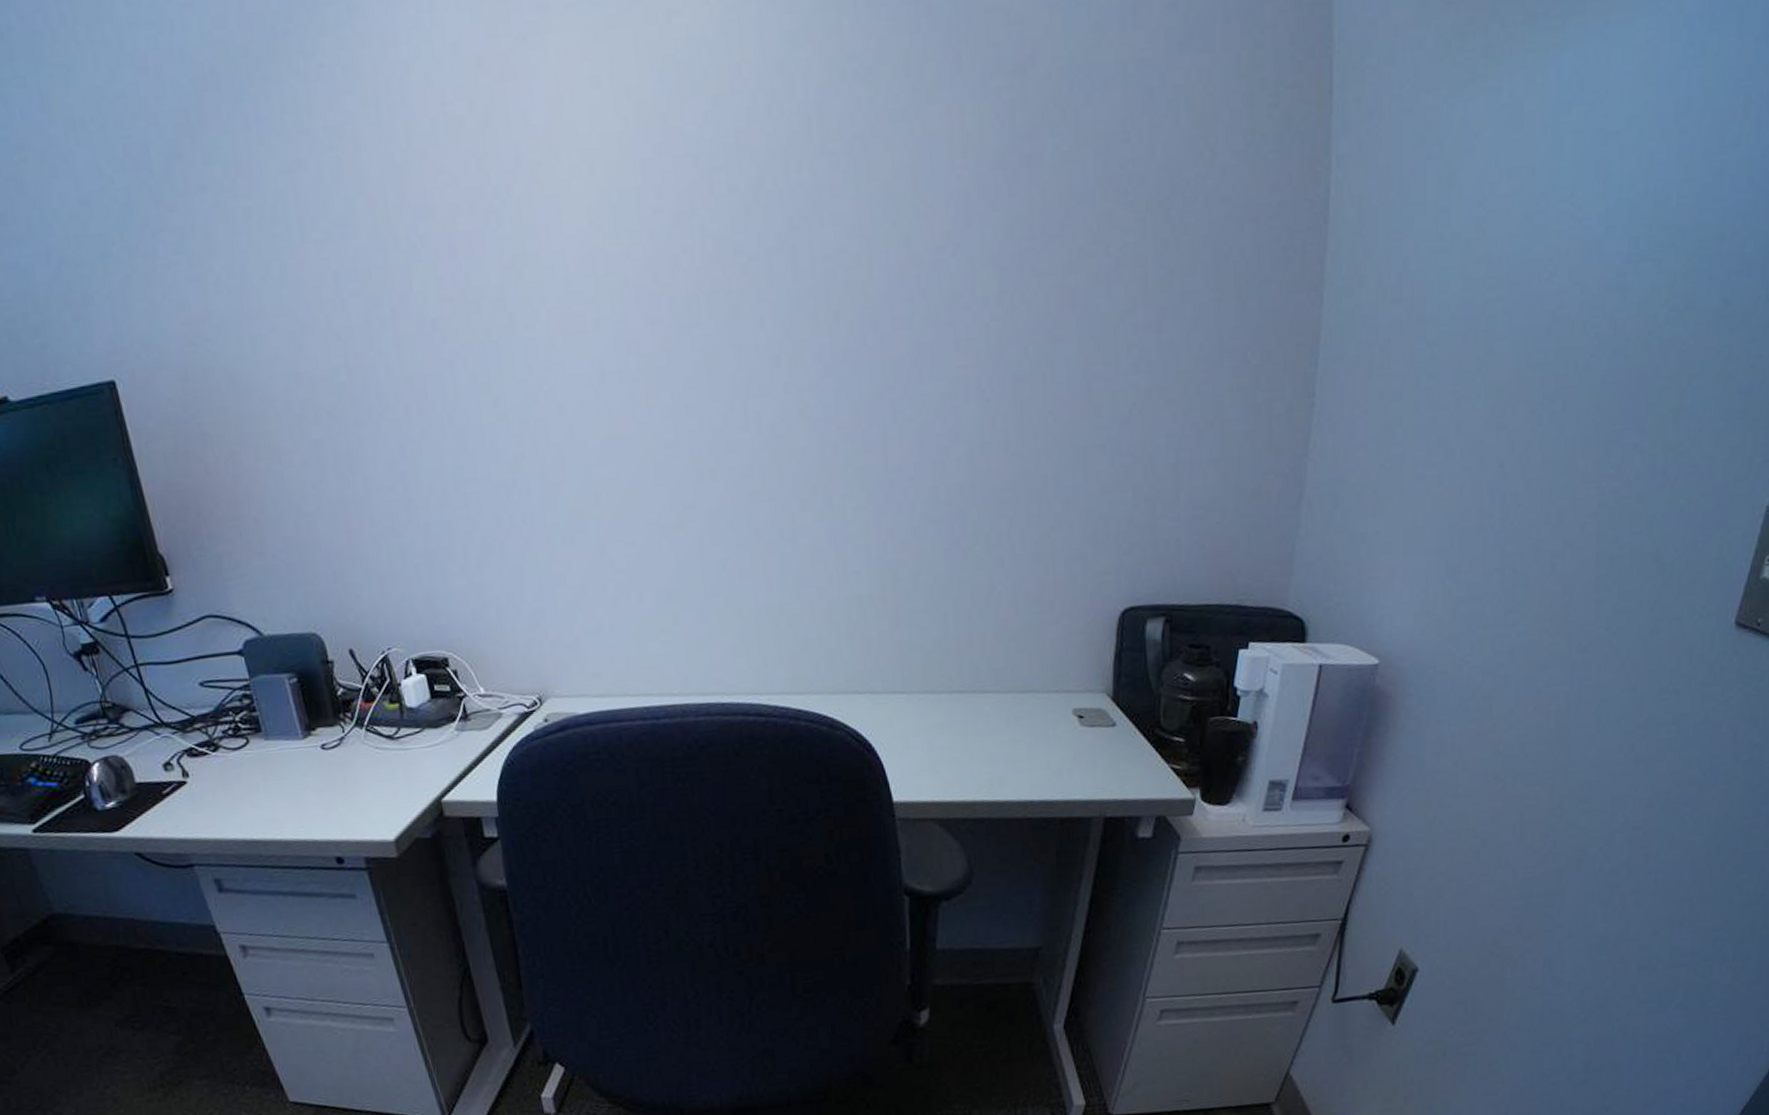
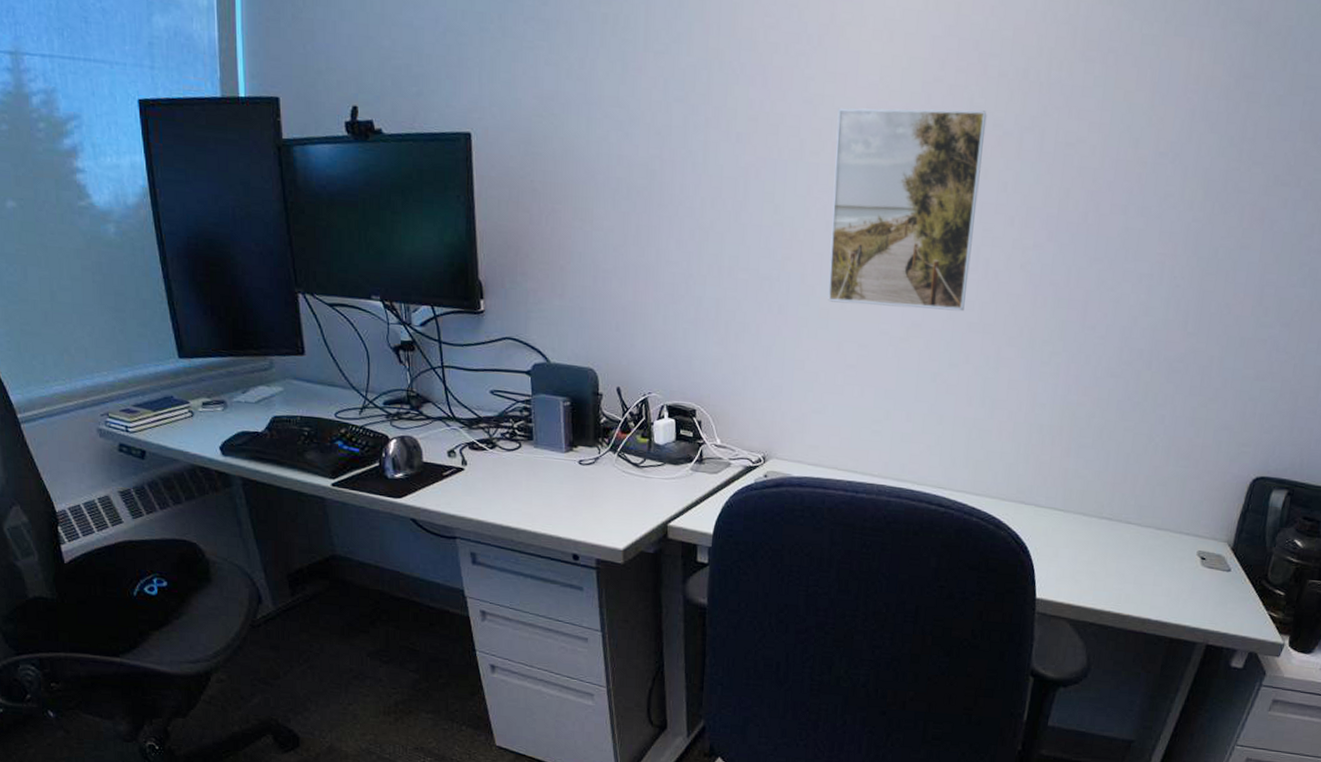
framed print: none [546,236,742,499] -> present [828,107,987,312]

